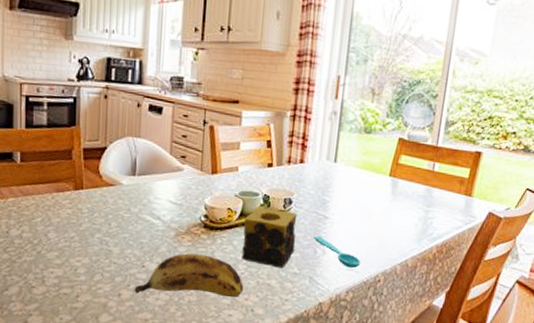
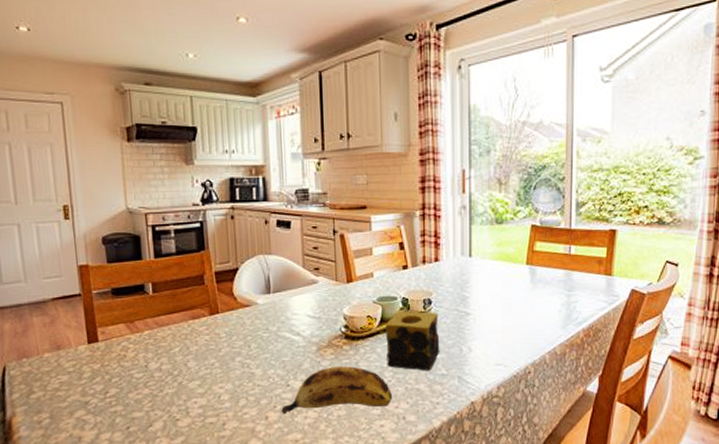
spoon: present [313,236,361,269] -> none [457,334,508,363]

